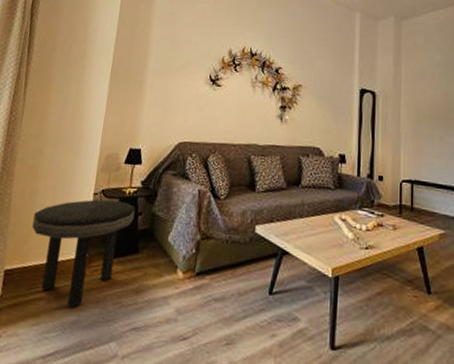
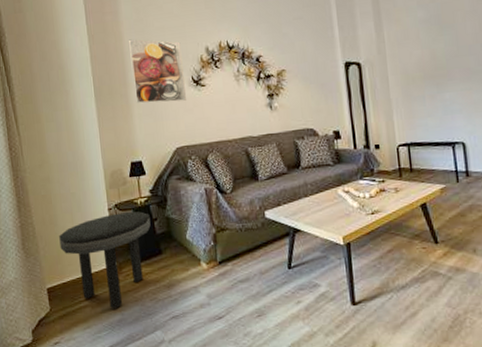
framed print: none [150,29,206,97] -> present [129,39,186,104]

